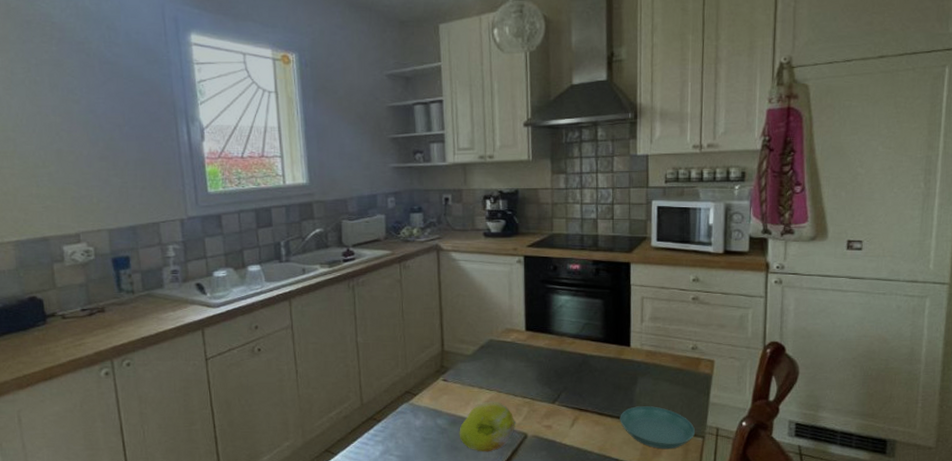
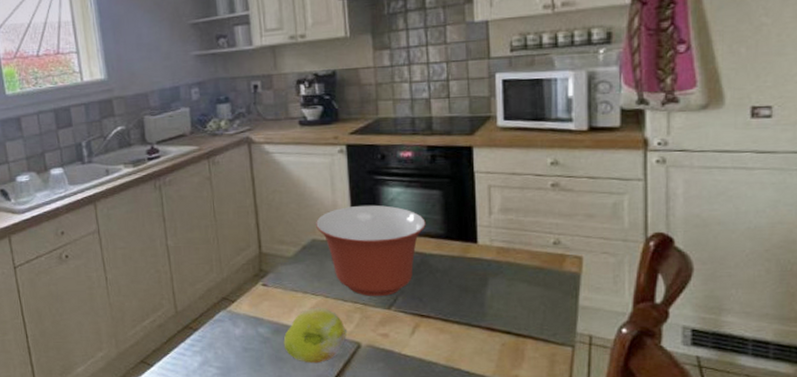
mixing bowl: none [494,310,588,392] -> present [316,205,426,296]
saucer: present [620,406,696,449] -> none [469,311,563,361]

